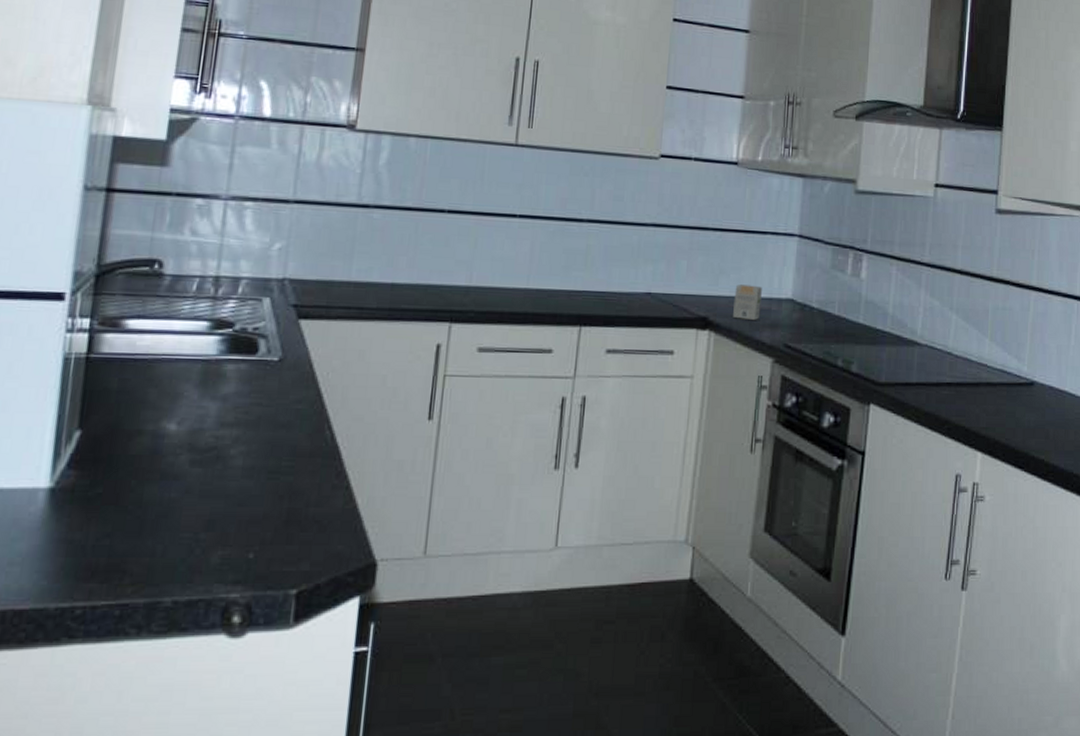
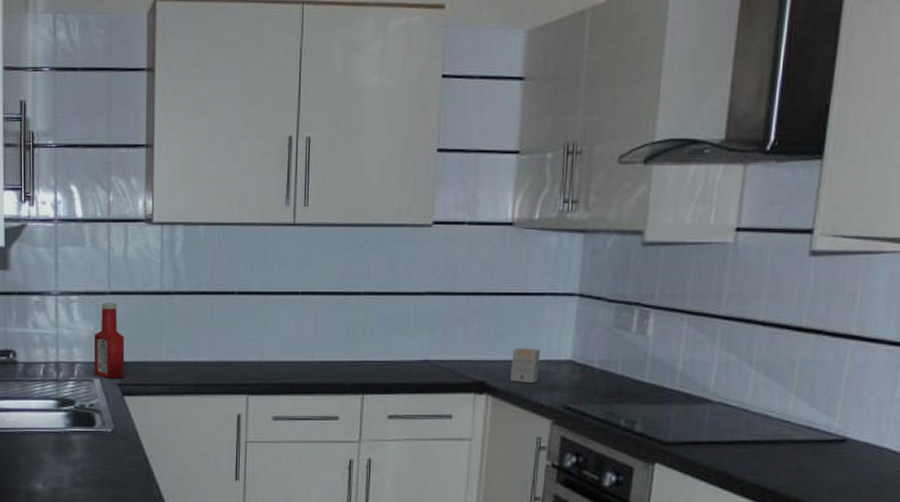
ketchup bottle: none [263,211,308,299] -> present [93,302,125,378]

